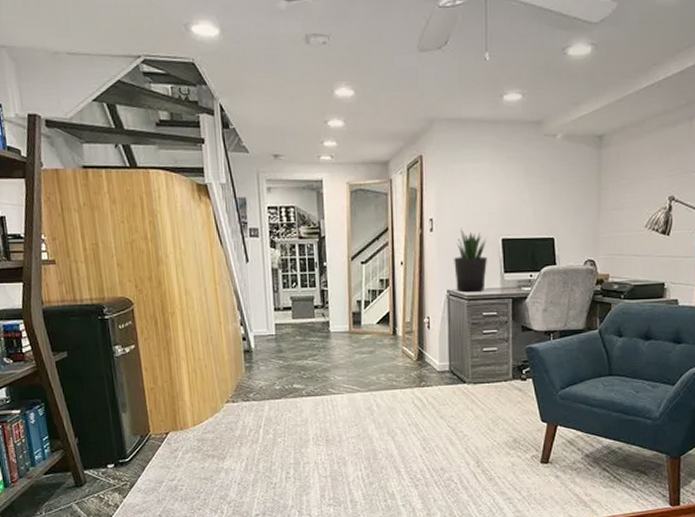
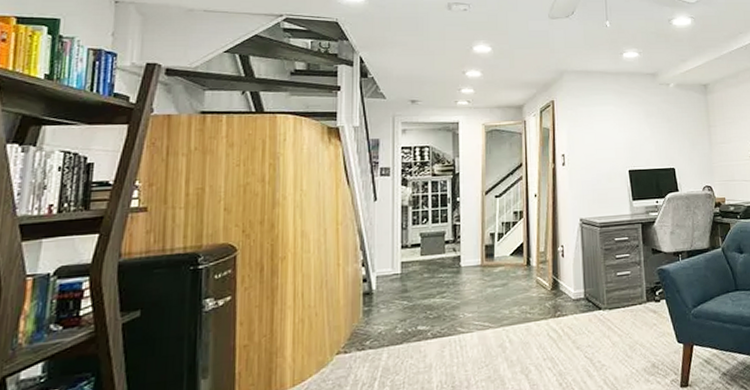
planter: present [454,227,487,292] -> none [586,161,617,220]

